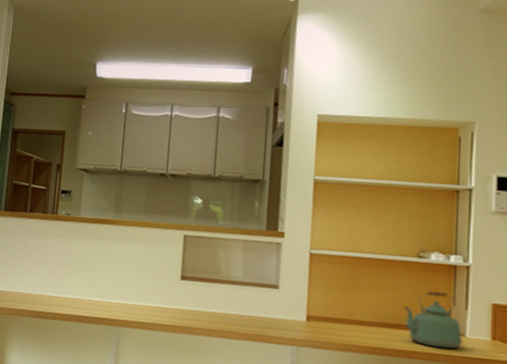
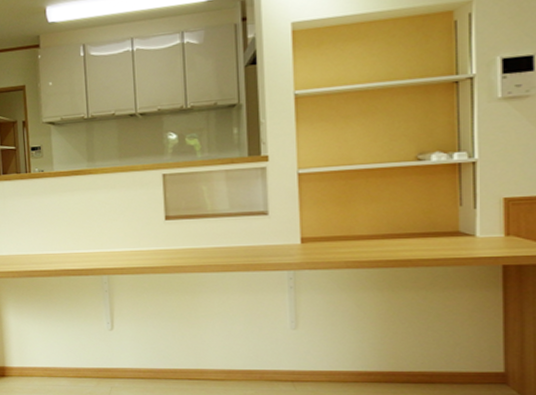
kettle: present [404,291,463,349] -> none [406,193,473,252]

